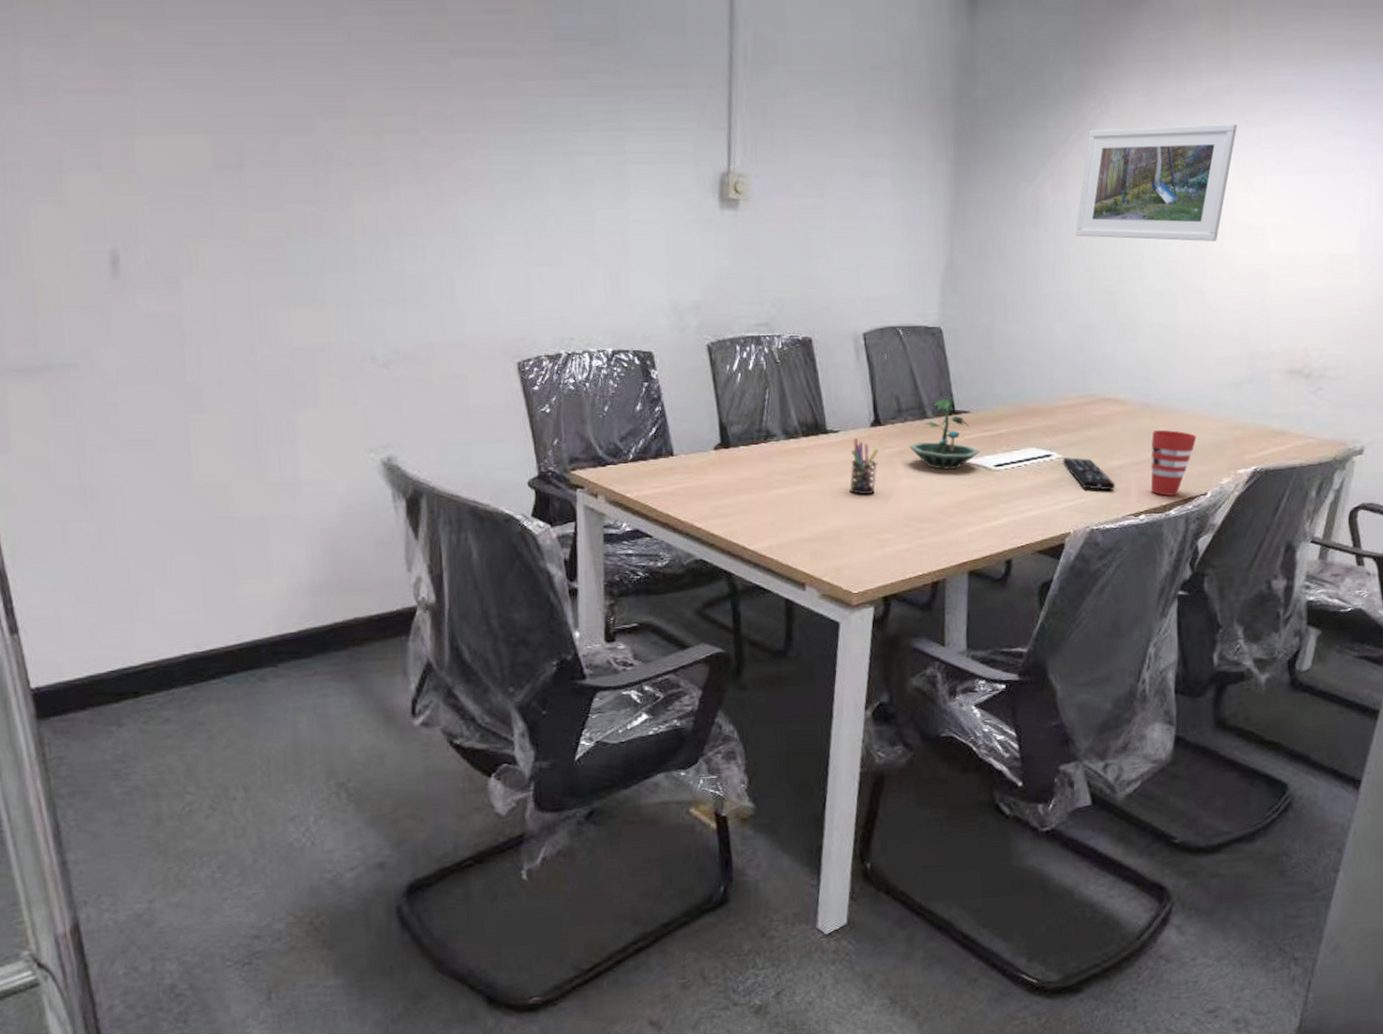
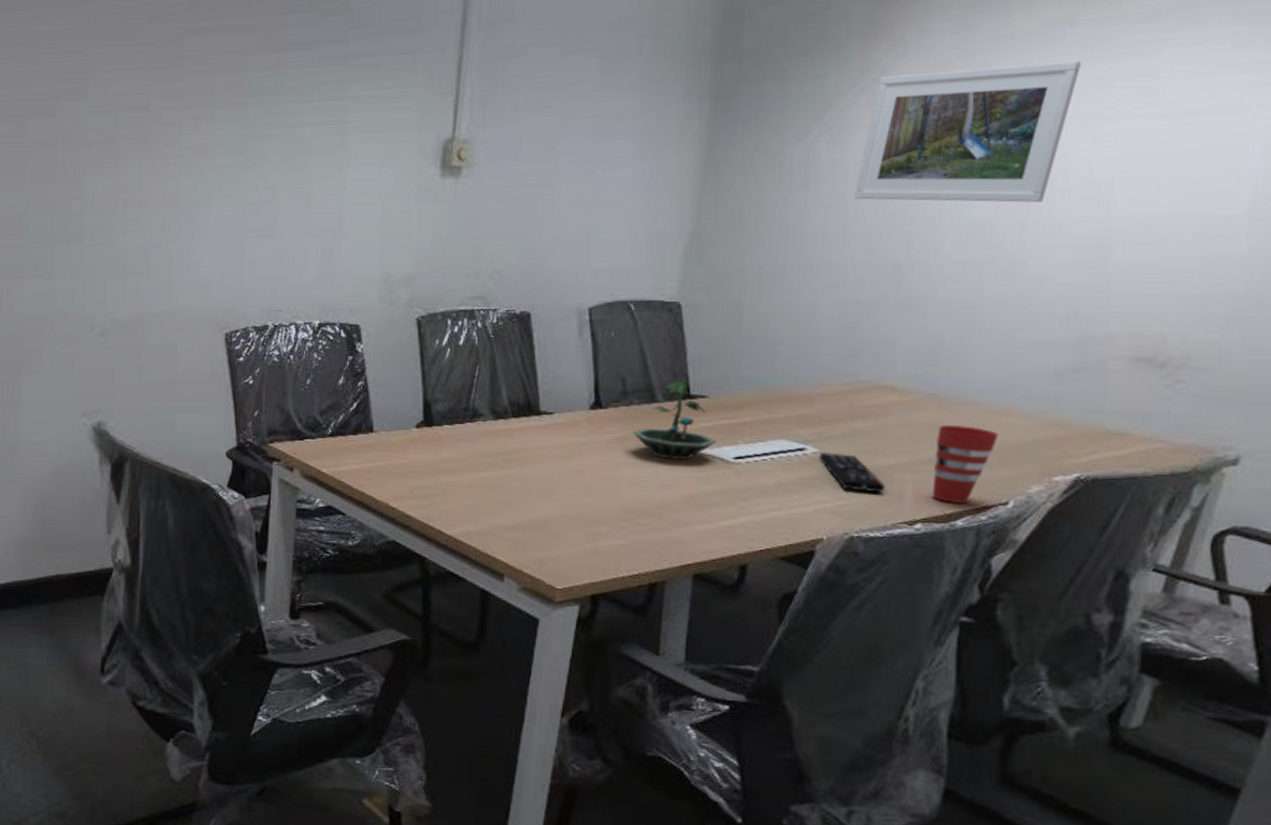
pen holder: present [849,439,879,495] -> none [561,422,598,484]

